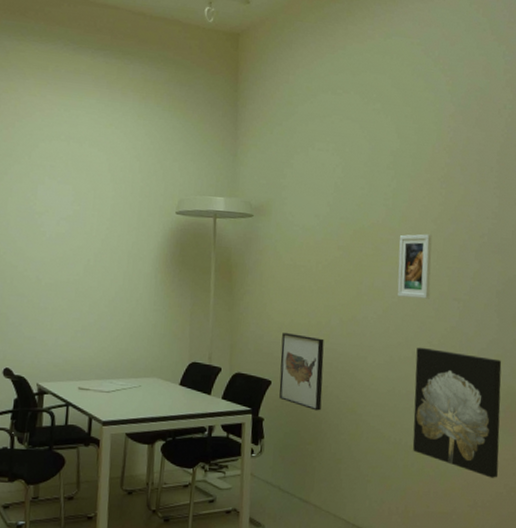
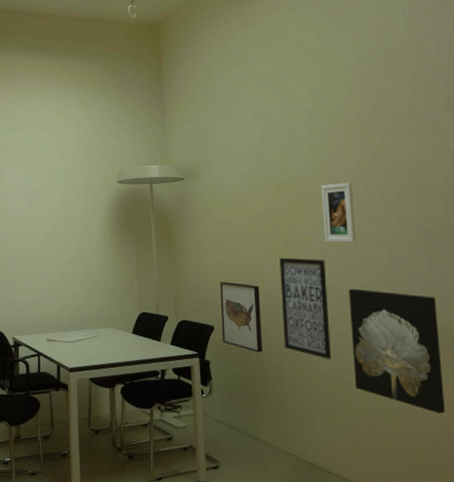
wall art: none [344,311,396,420] -> present [280,258,332,359]

